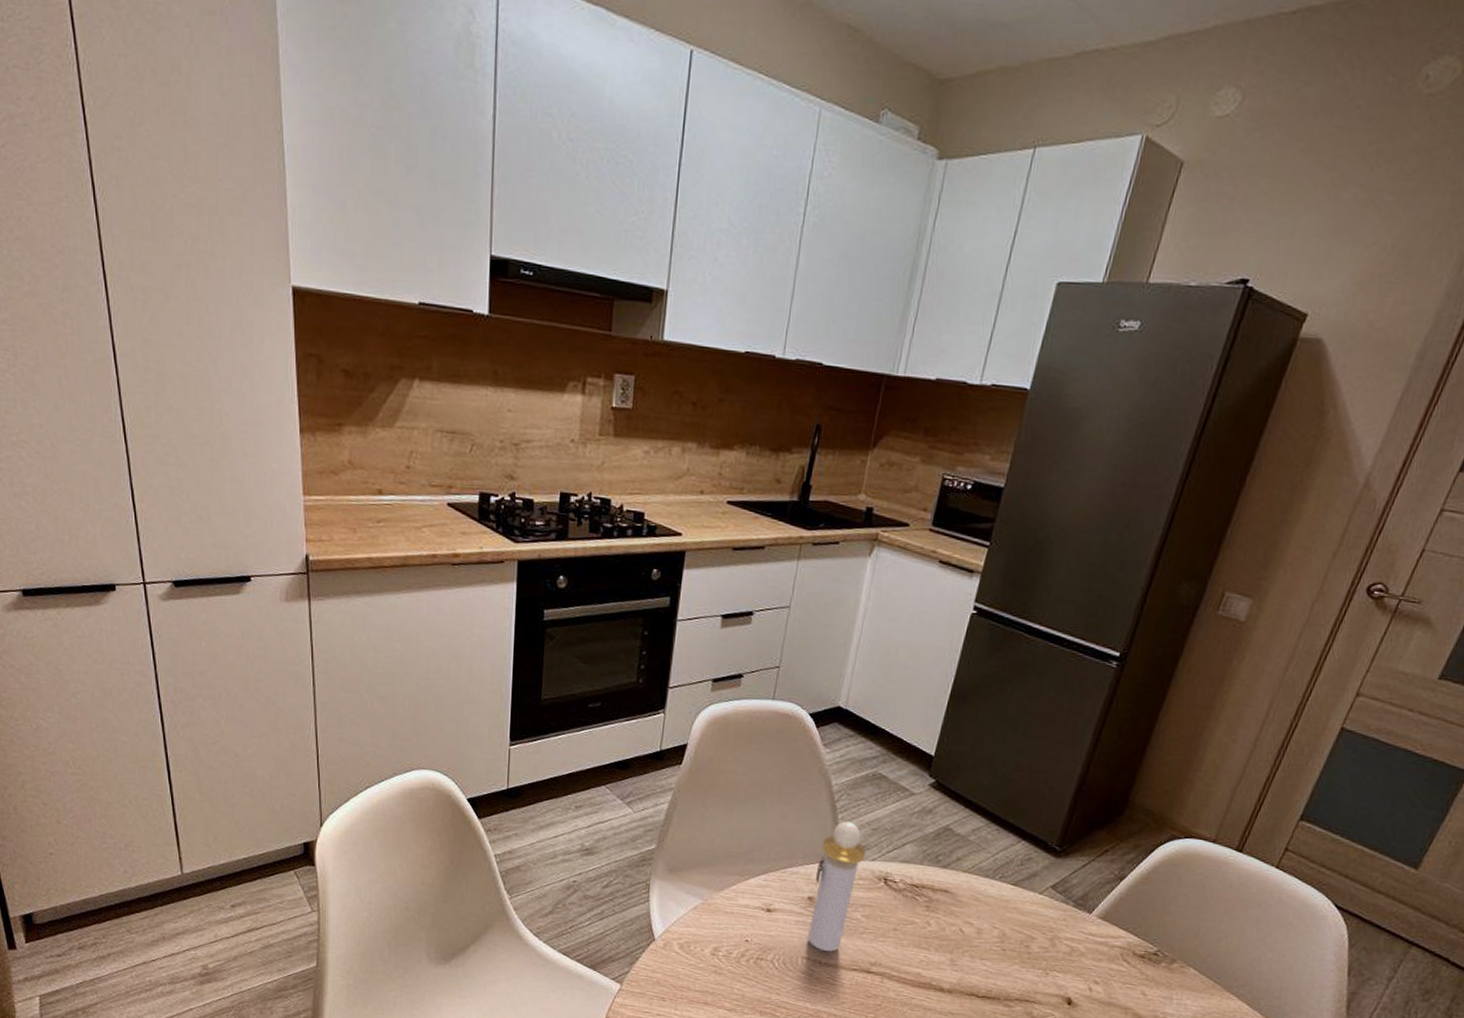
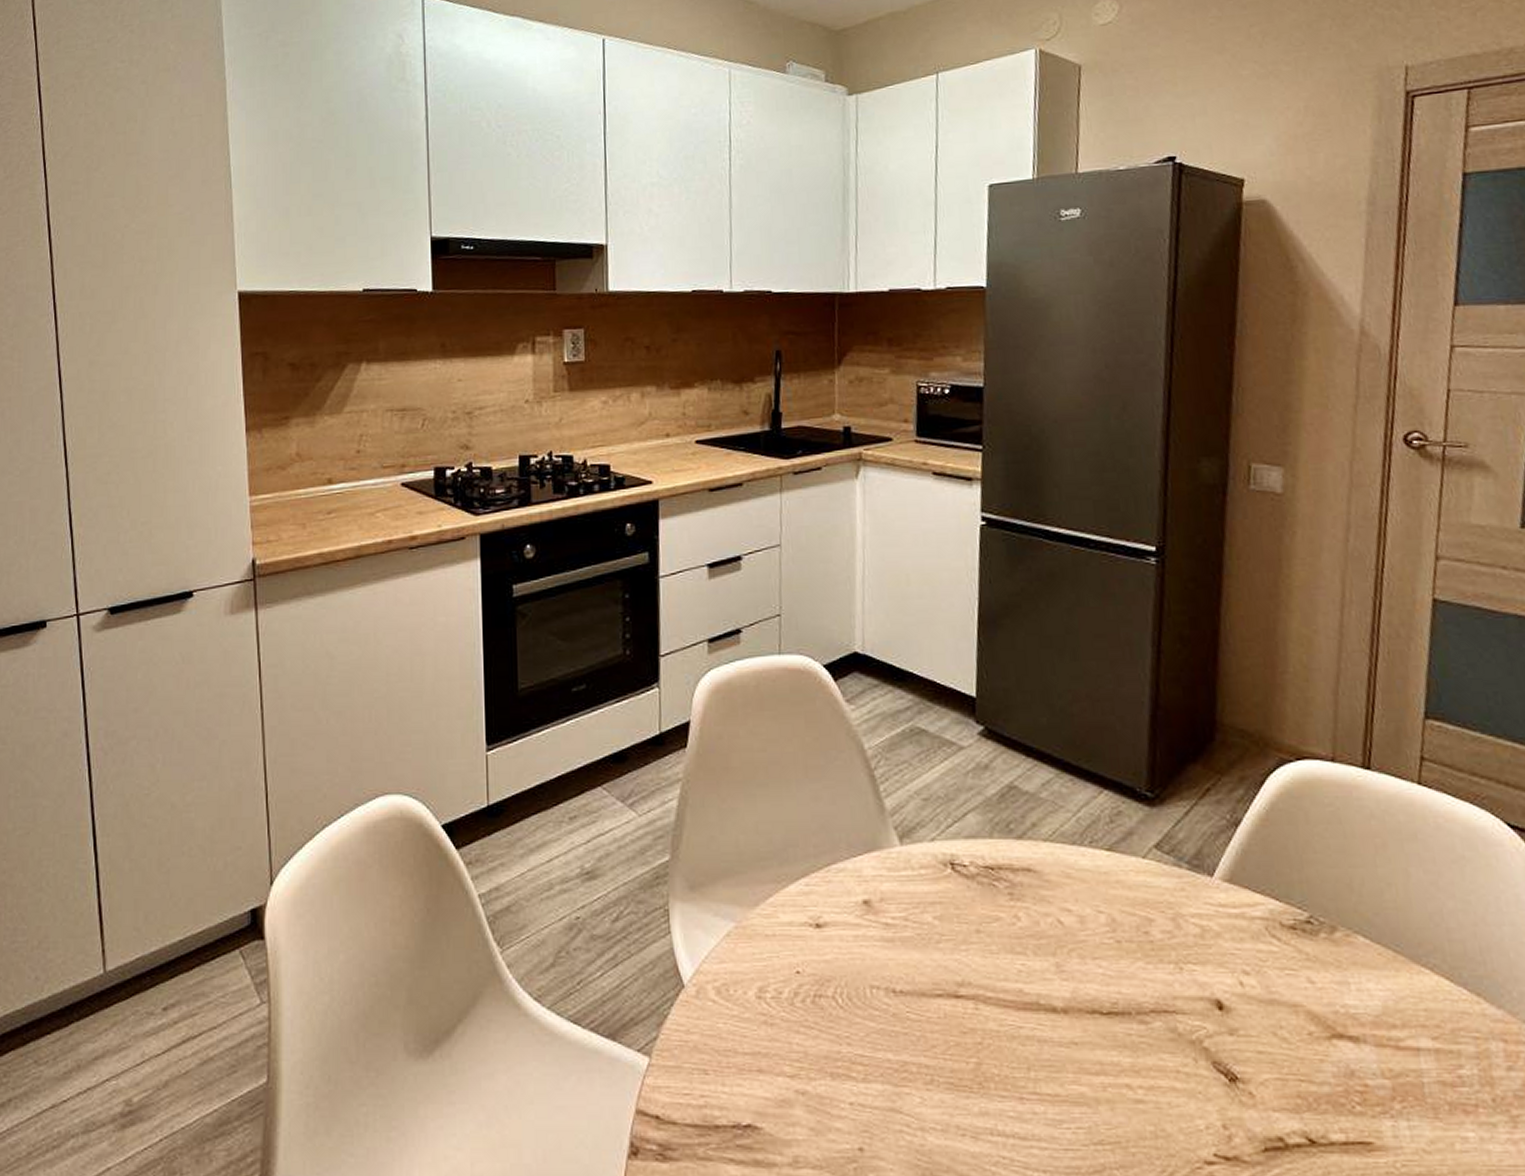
perfume bottle: present [808,820,866,952] -> none [867,792,922,973]

